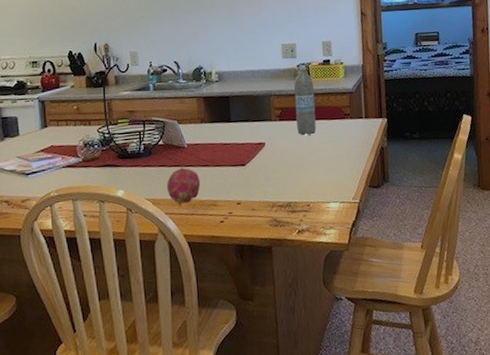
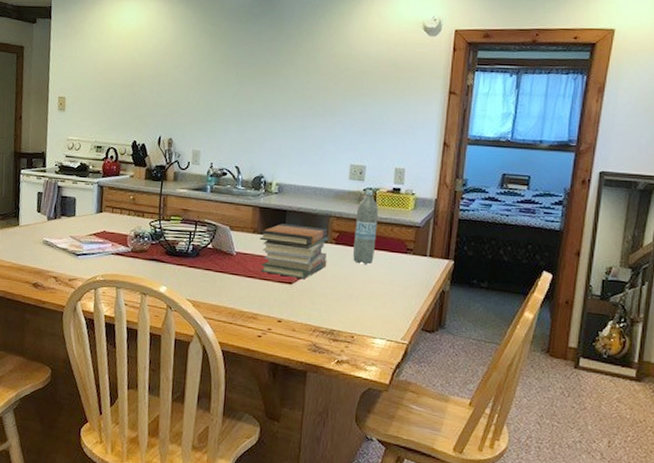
fruit: present [166,167,201,205] -> none [209,274,244,312]
book stack: none [207,107,275,160] -> present [259,224,330,279]

